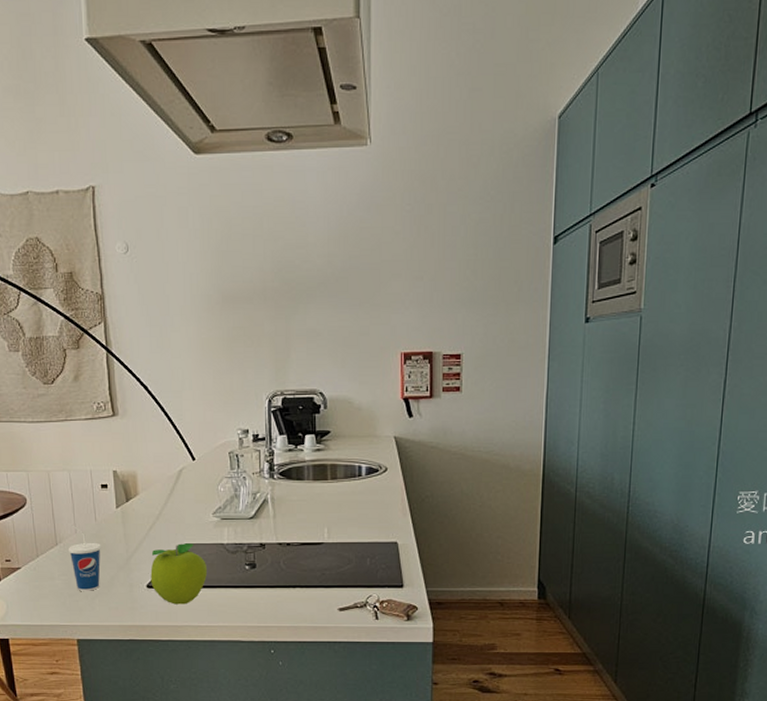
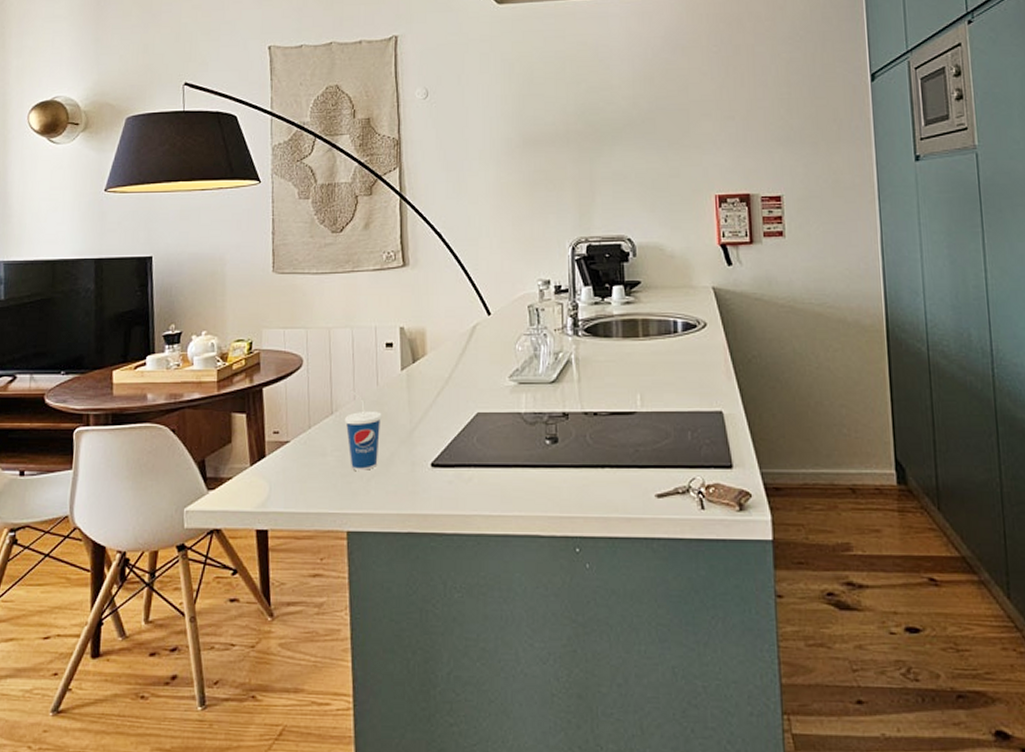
fruit: present [150,543,208,605] -> none [436,412,502,488]

